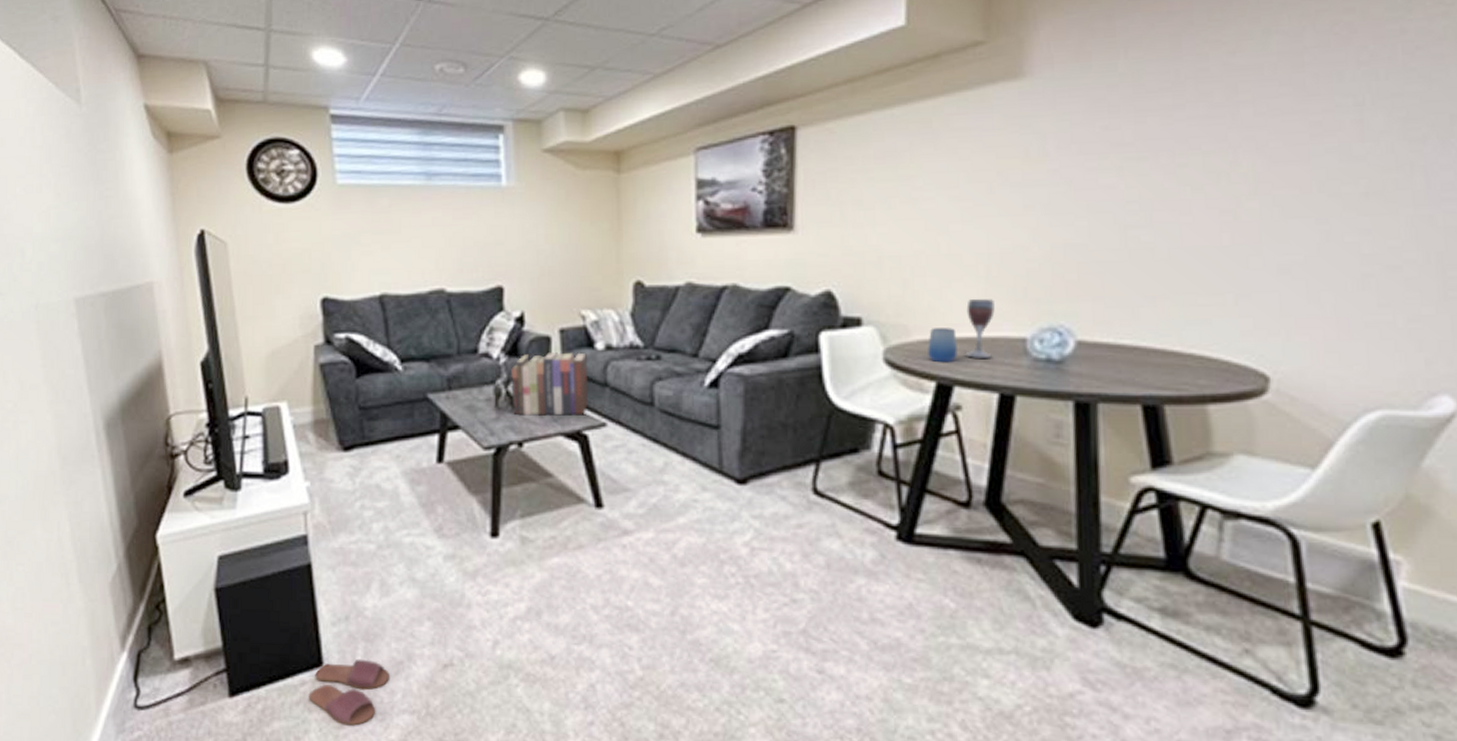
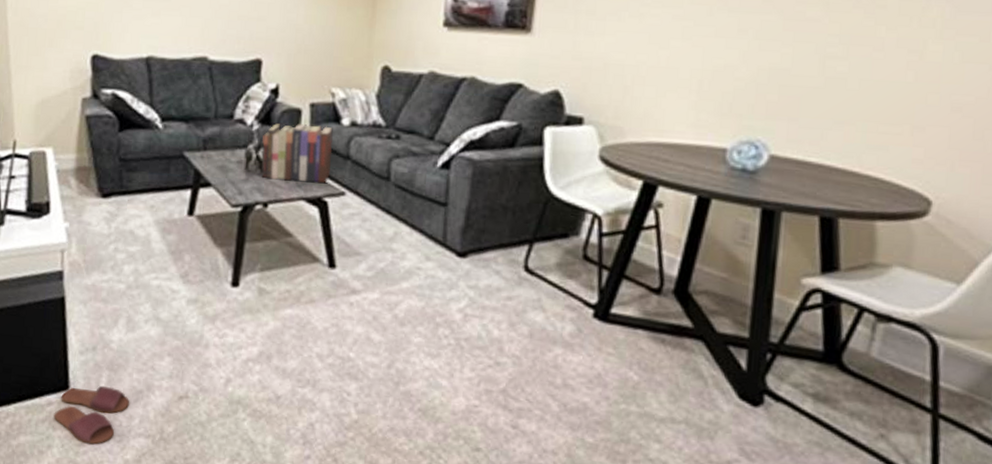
cup: present [928,328,958,363] -> none [639,132,666,165]
cup: present [965,299,995,358] -> none [671,110,702,164]

